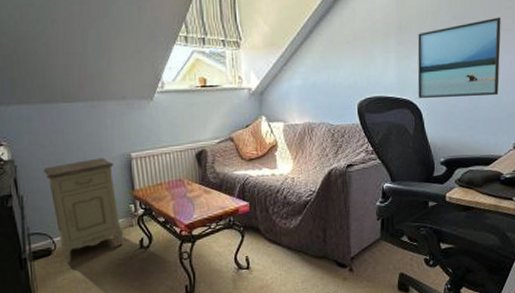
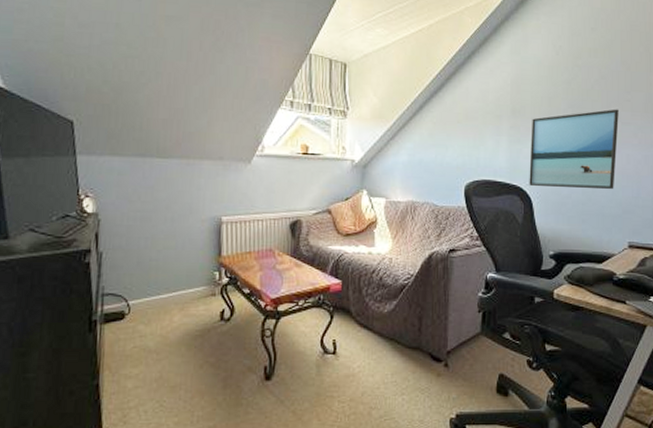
nightstand: present [43,157,124,263] -> none [128,219,205,329]

